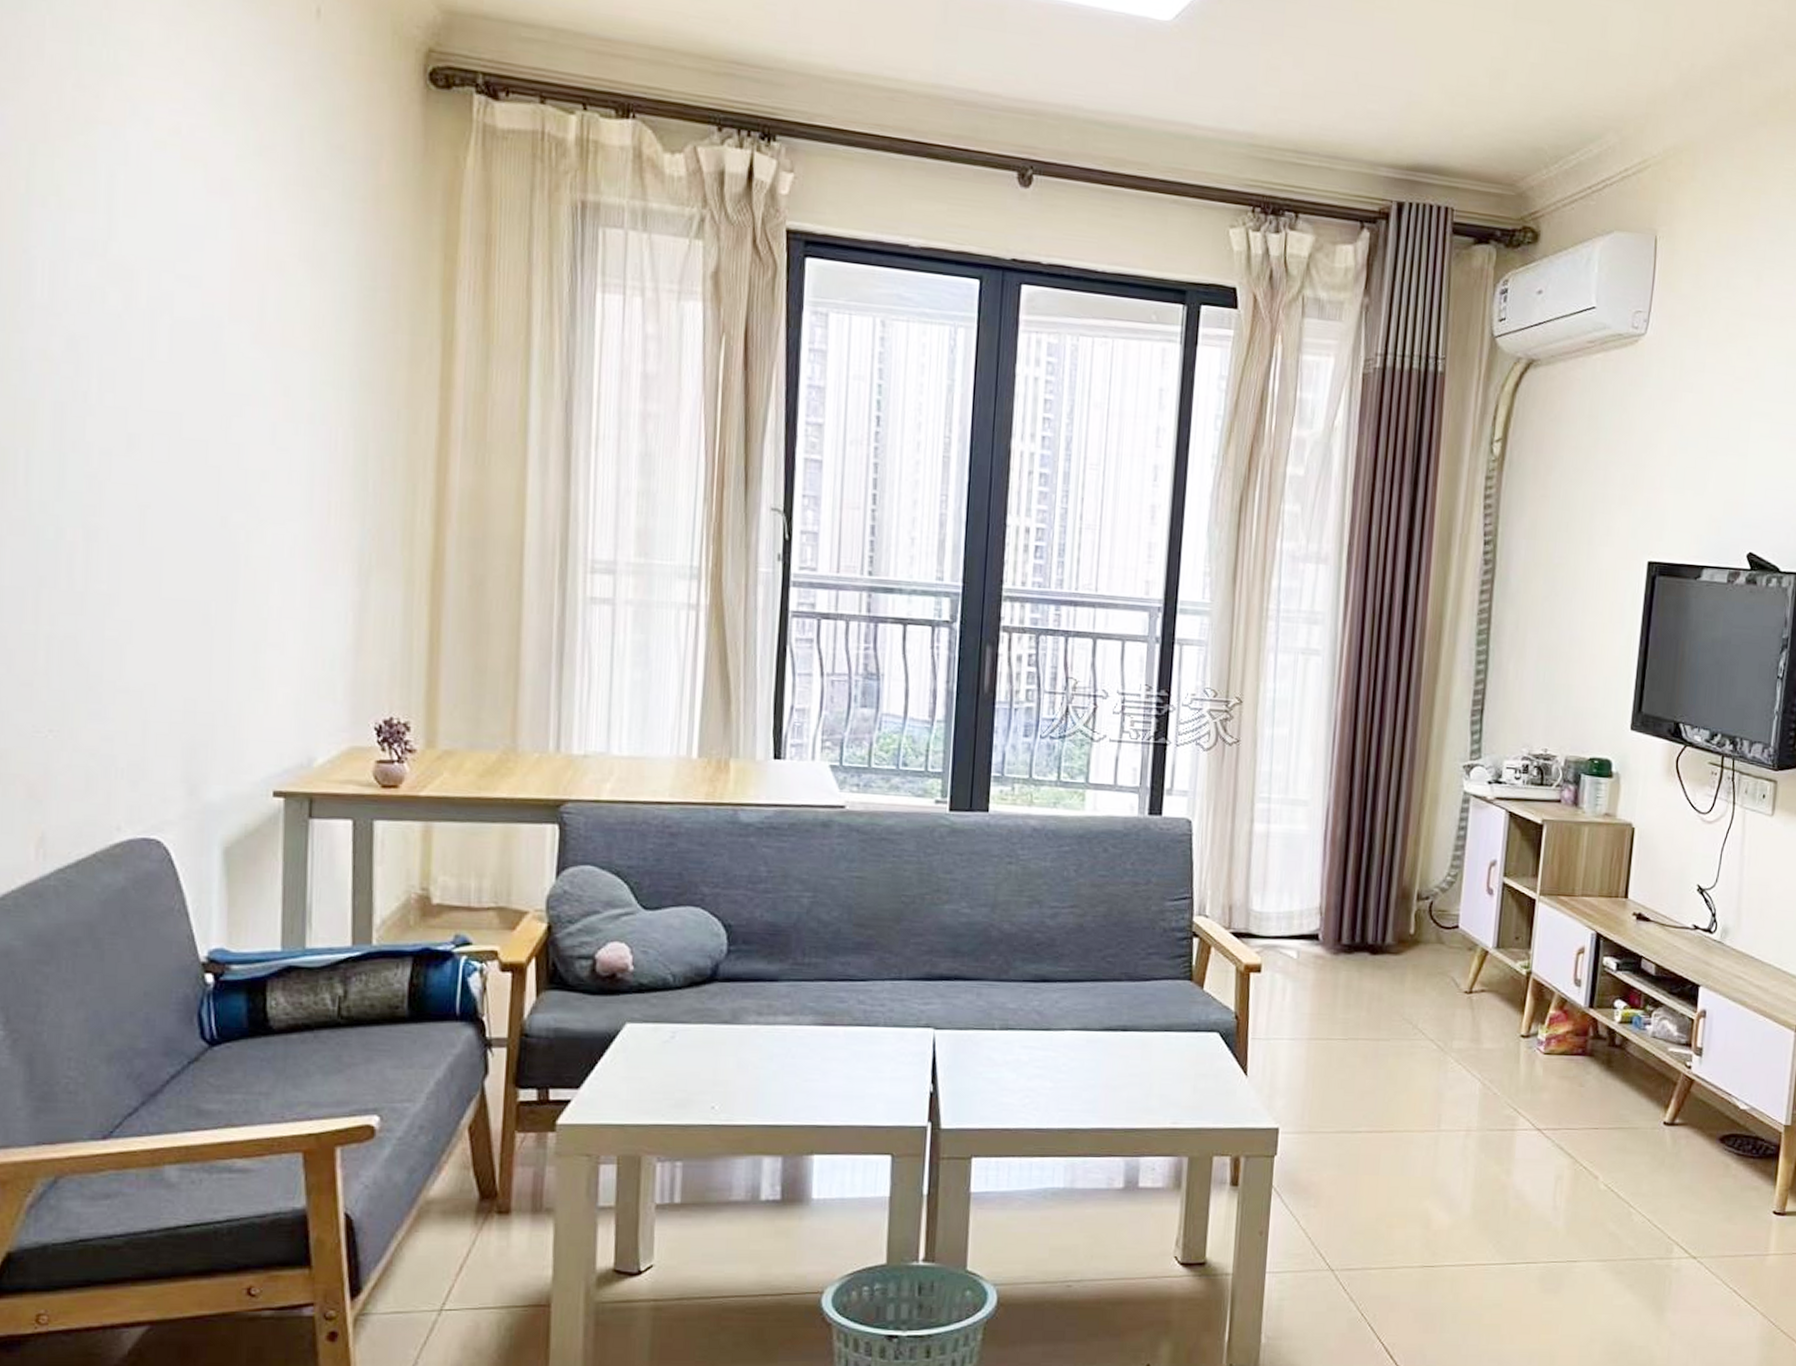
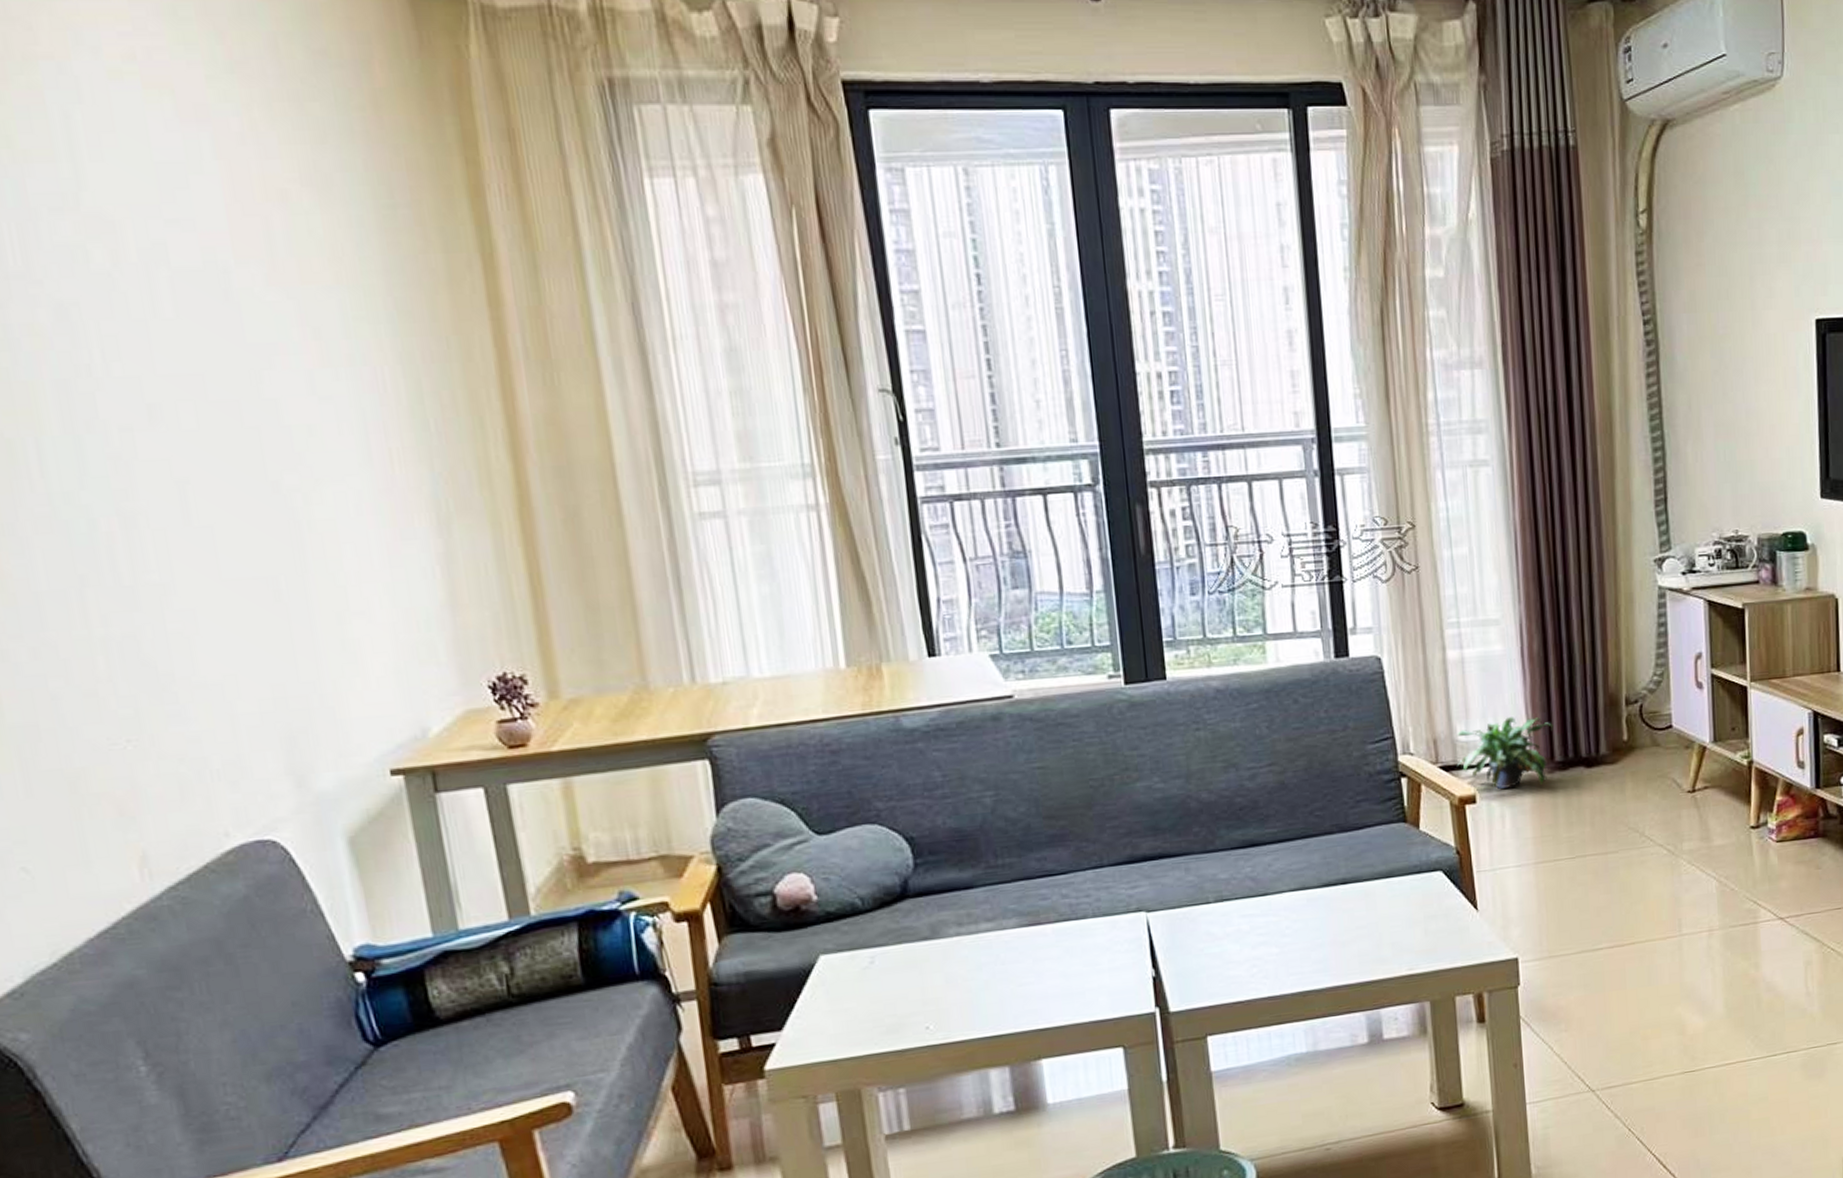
potted plant: none [1249,895,1345,964] -> present [1457,717,1553,789]

